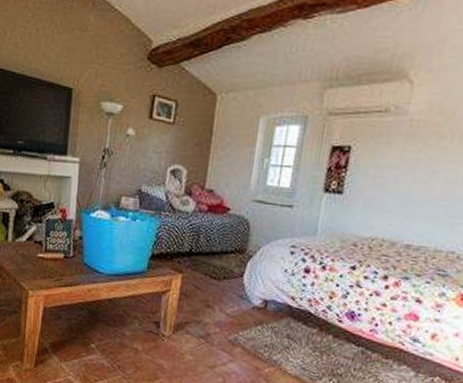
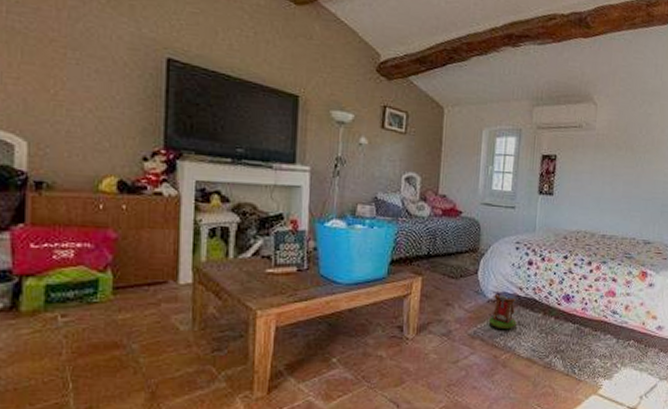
toy house: none [252,302,286,341] -> present [488,295,517,330]

